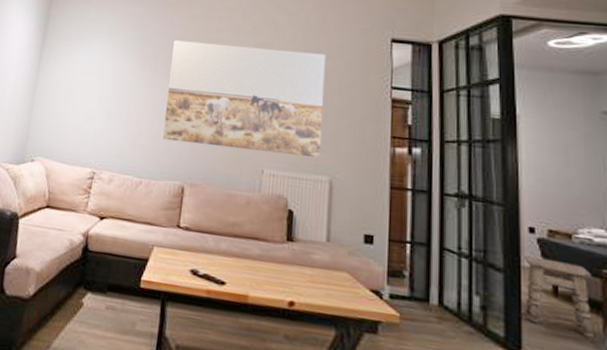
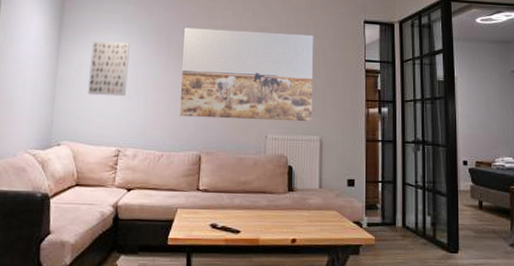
wall art: none [66,51,114,113] -> present [88,40,130,97]
side table: present [524,255,595,339] -> none [460,182,506,236]

